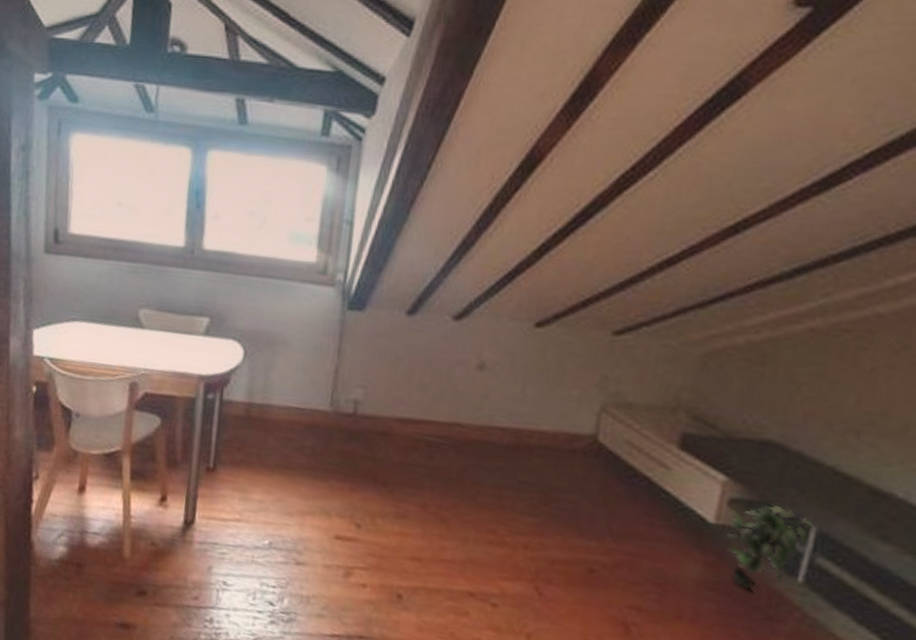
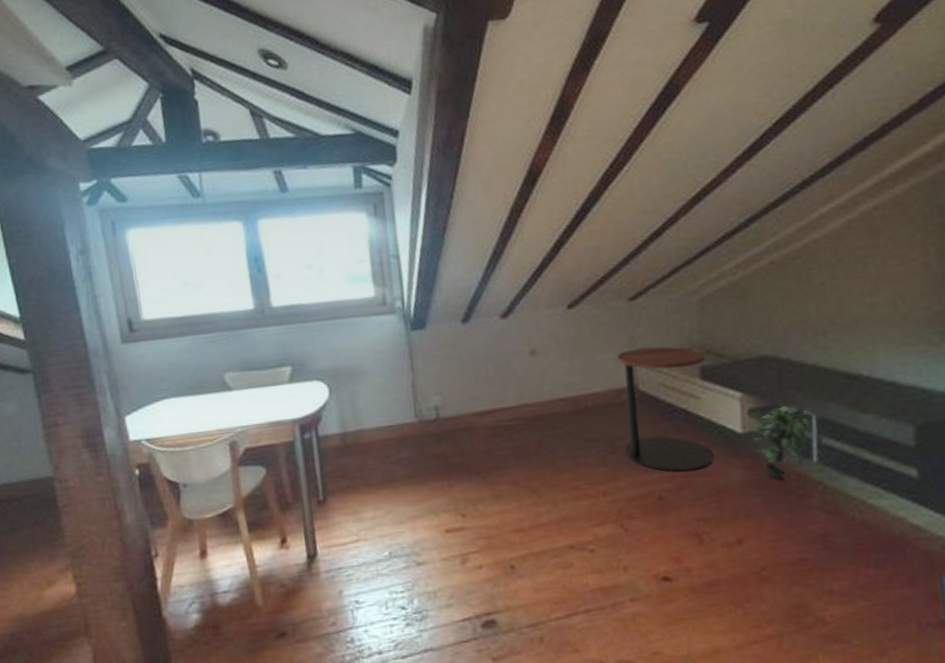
side table: none [562,391,693,551] -> present [616,346,712,472]

